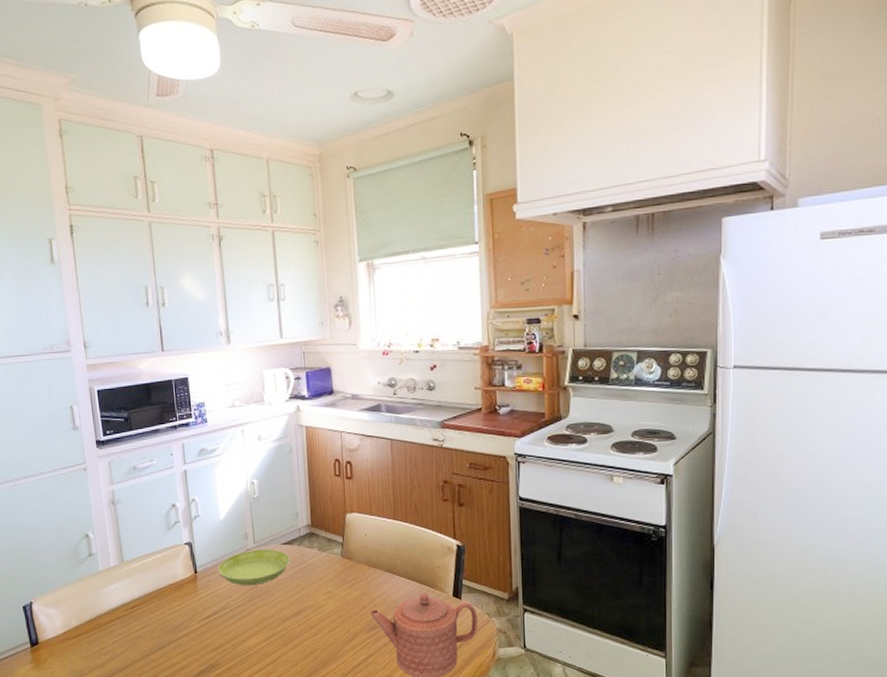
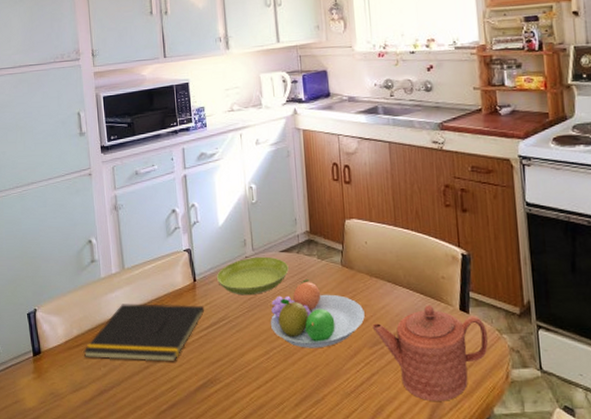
notepad: none [83,595,206,650] -> present [83,304,205,362]
fruit bowl: none [271,570,363,634] -> present [270,279,365,348]

